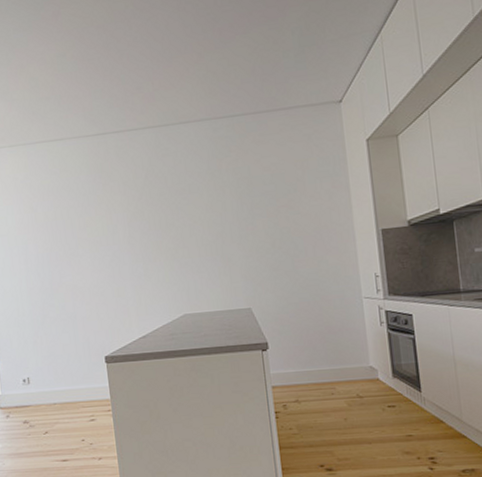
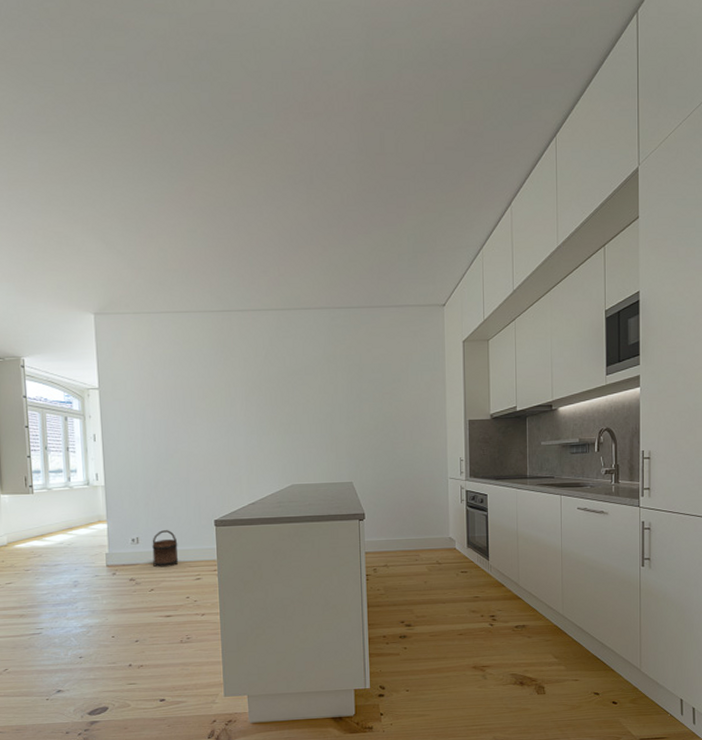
bucket: none [43,369,71,409] -> present [152,530,179,568]

